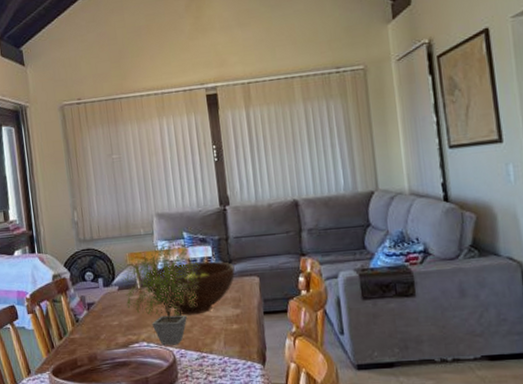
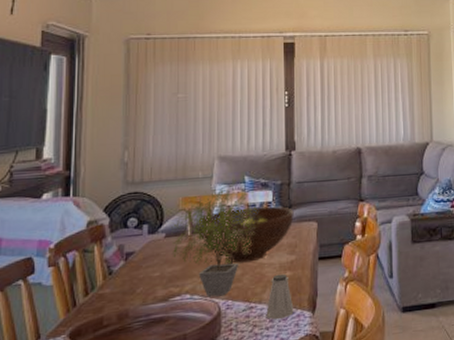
saltshaker: none [217,326,245,369] -> present [266,273,294,319]

